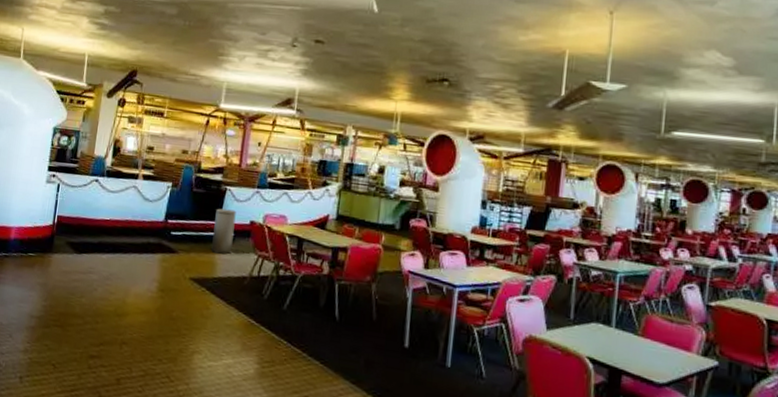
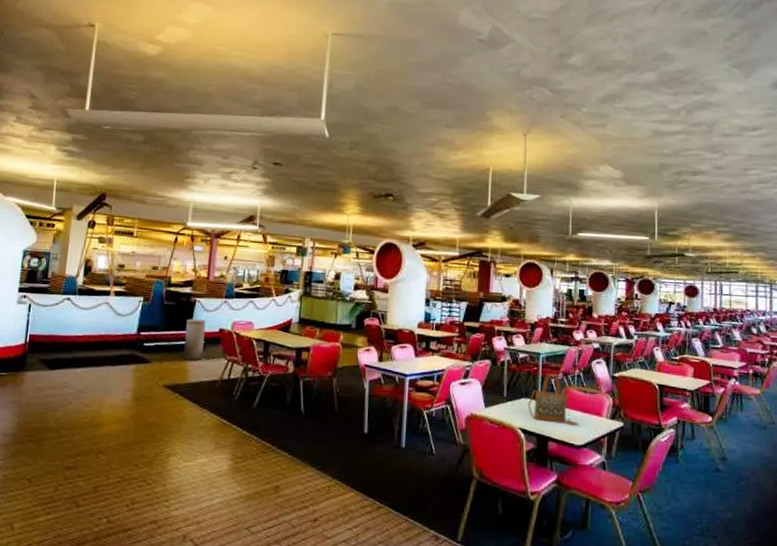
handbag: none [598,295,662,361] -> present [527,373,579,426]

